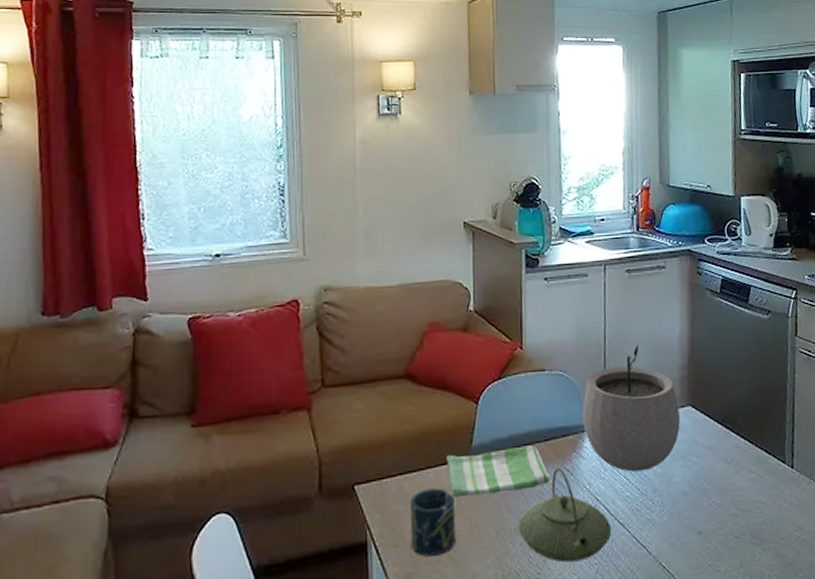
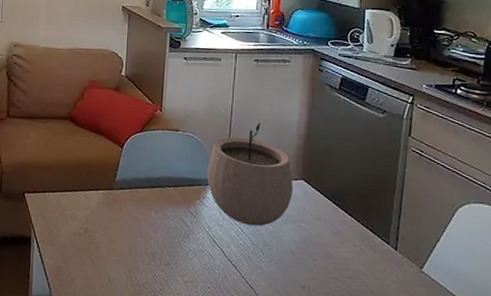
cup: present [410,488,455,557] -> none [63,206,99,259]
dish towel: present [447,445,551,498] -> none [95,184,177,222]
teapot: present [518,468,612,563] -> none [147,210,225,288]

